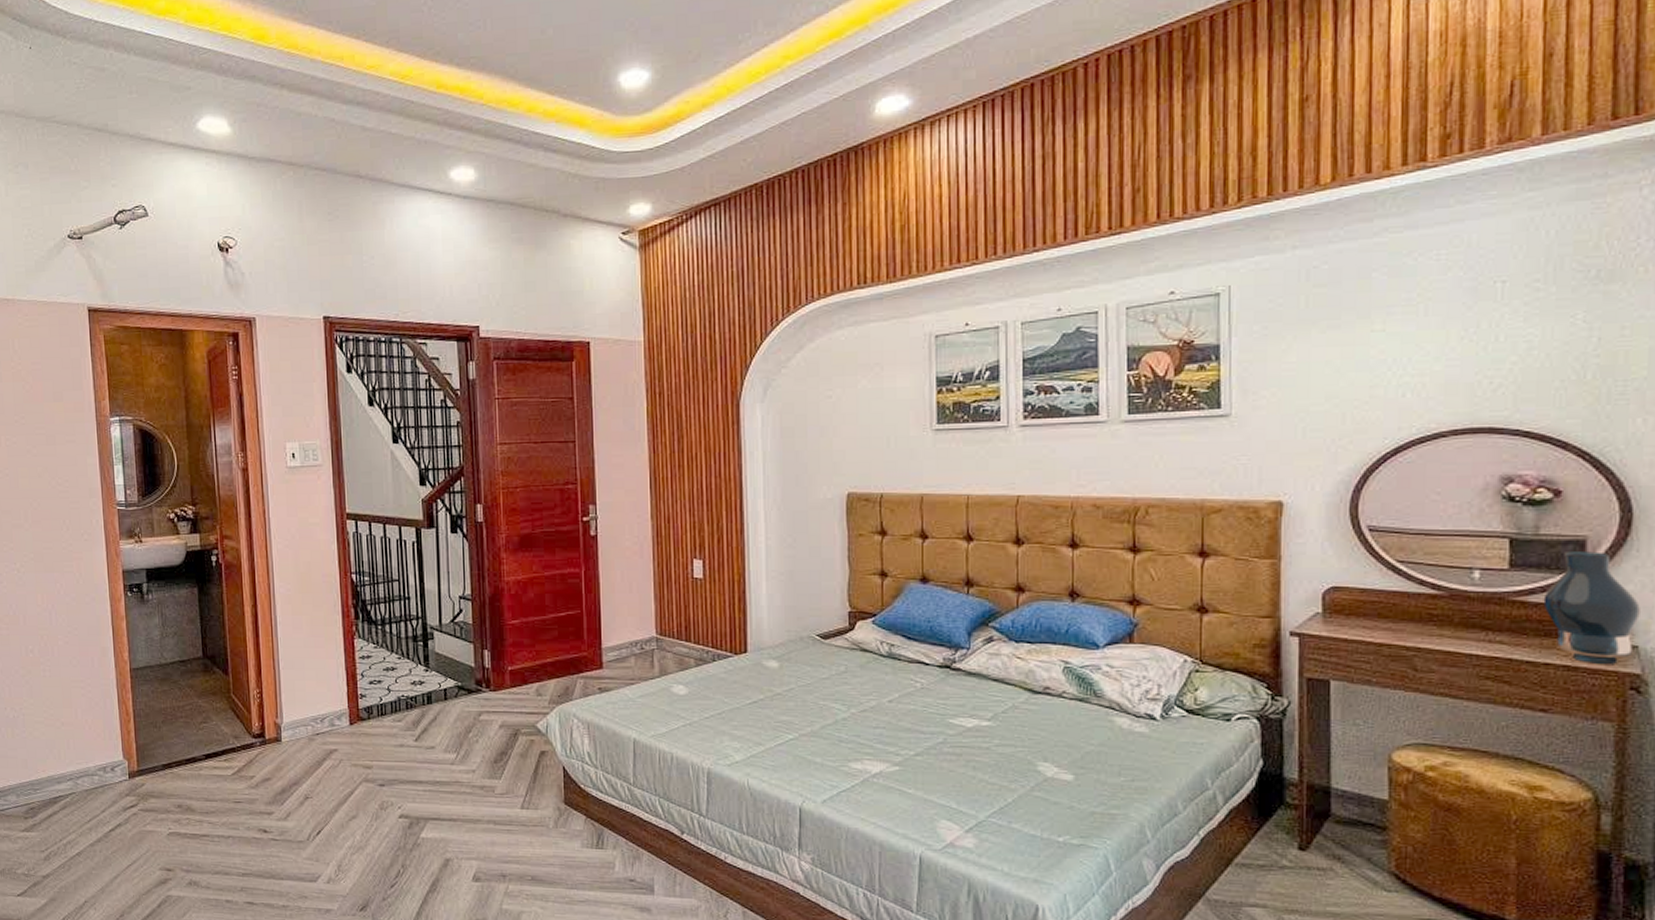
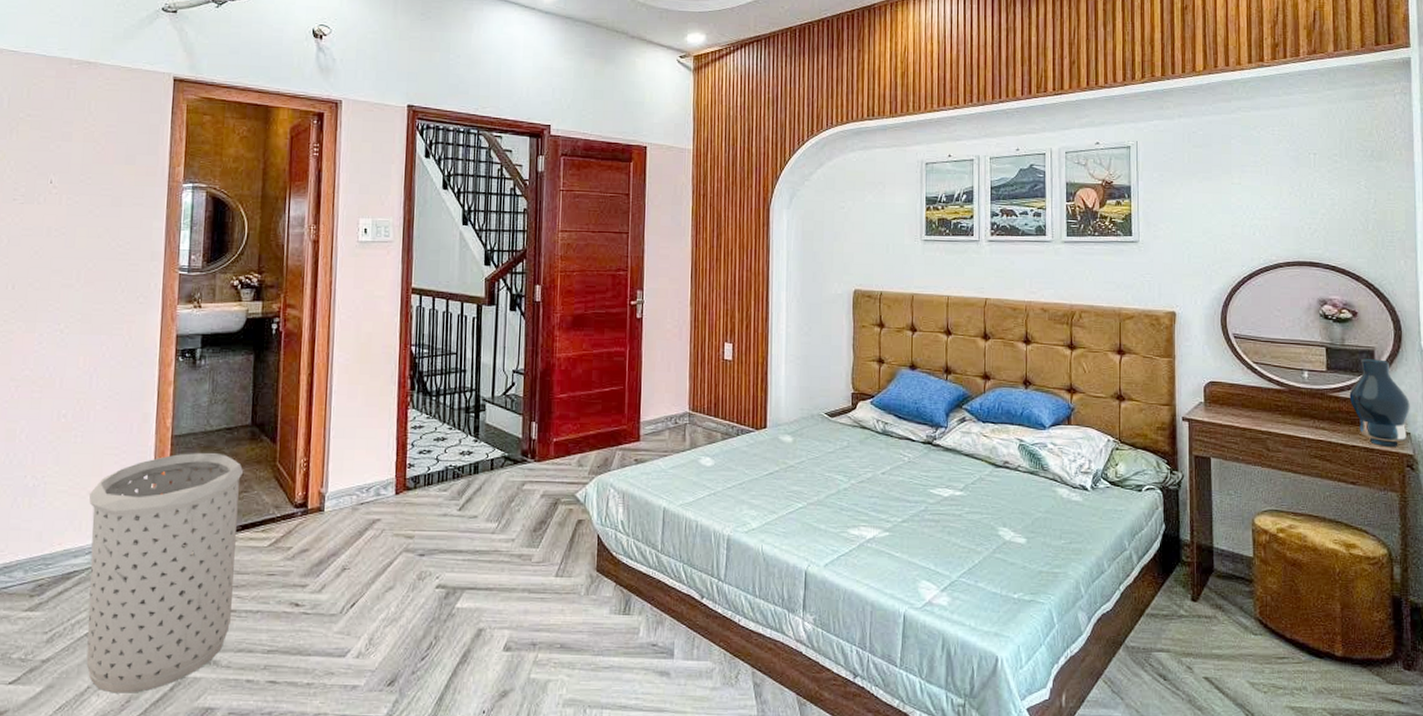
laundry basket: none [64,685,205,908] -> present [86,453,244,693]

